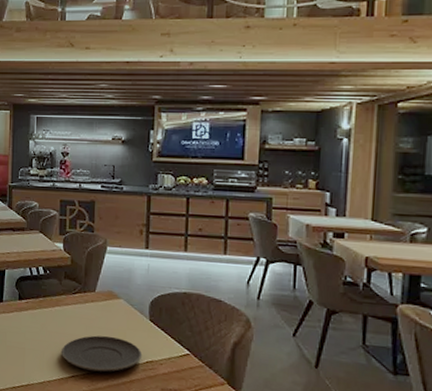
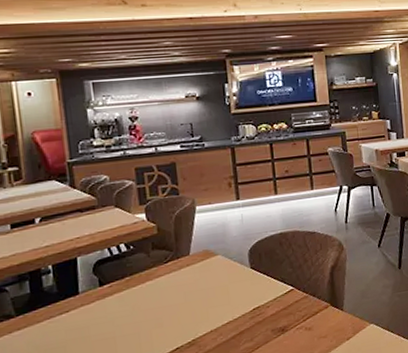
plate: present [60,335,143,373] -> none [159,294,249,338]

